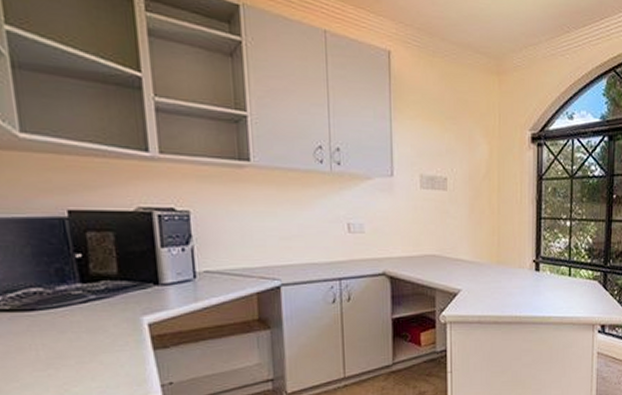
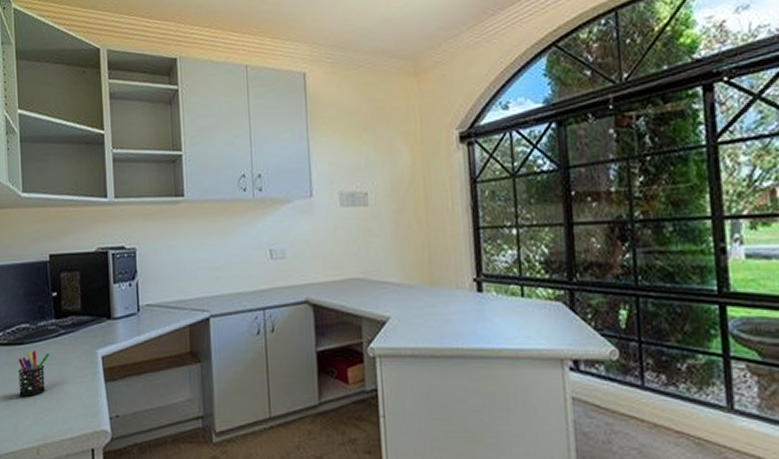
pen holder: none [28,318,75,368] -> present [18,351,50,397]

